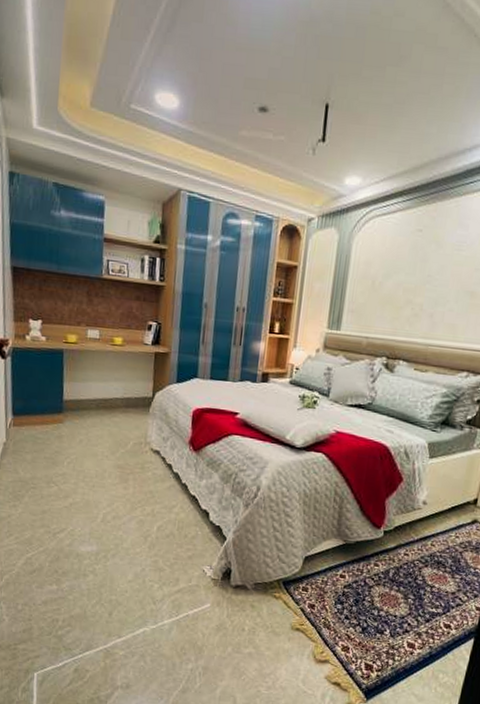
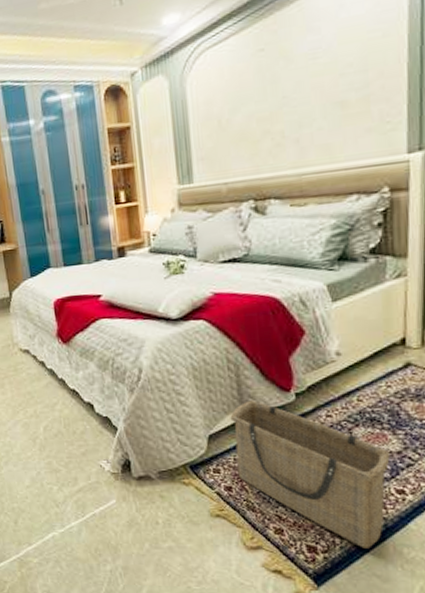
basket: none [322,531,446,671] -> present [230,400,390,548]

